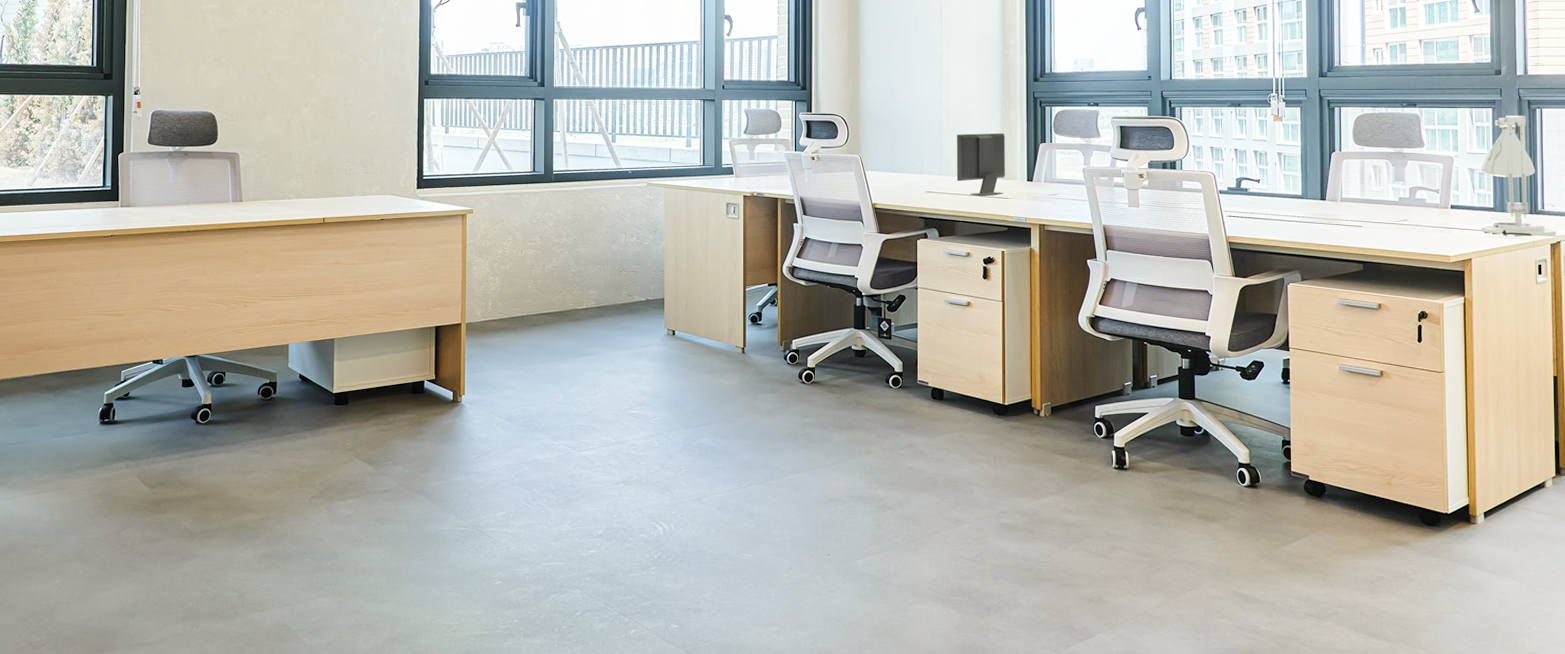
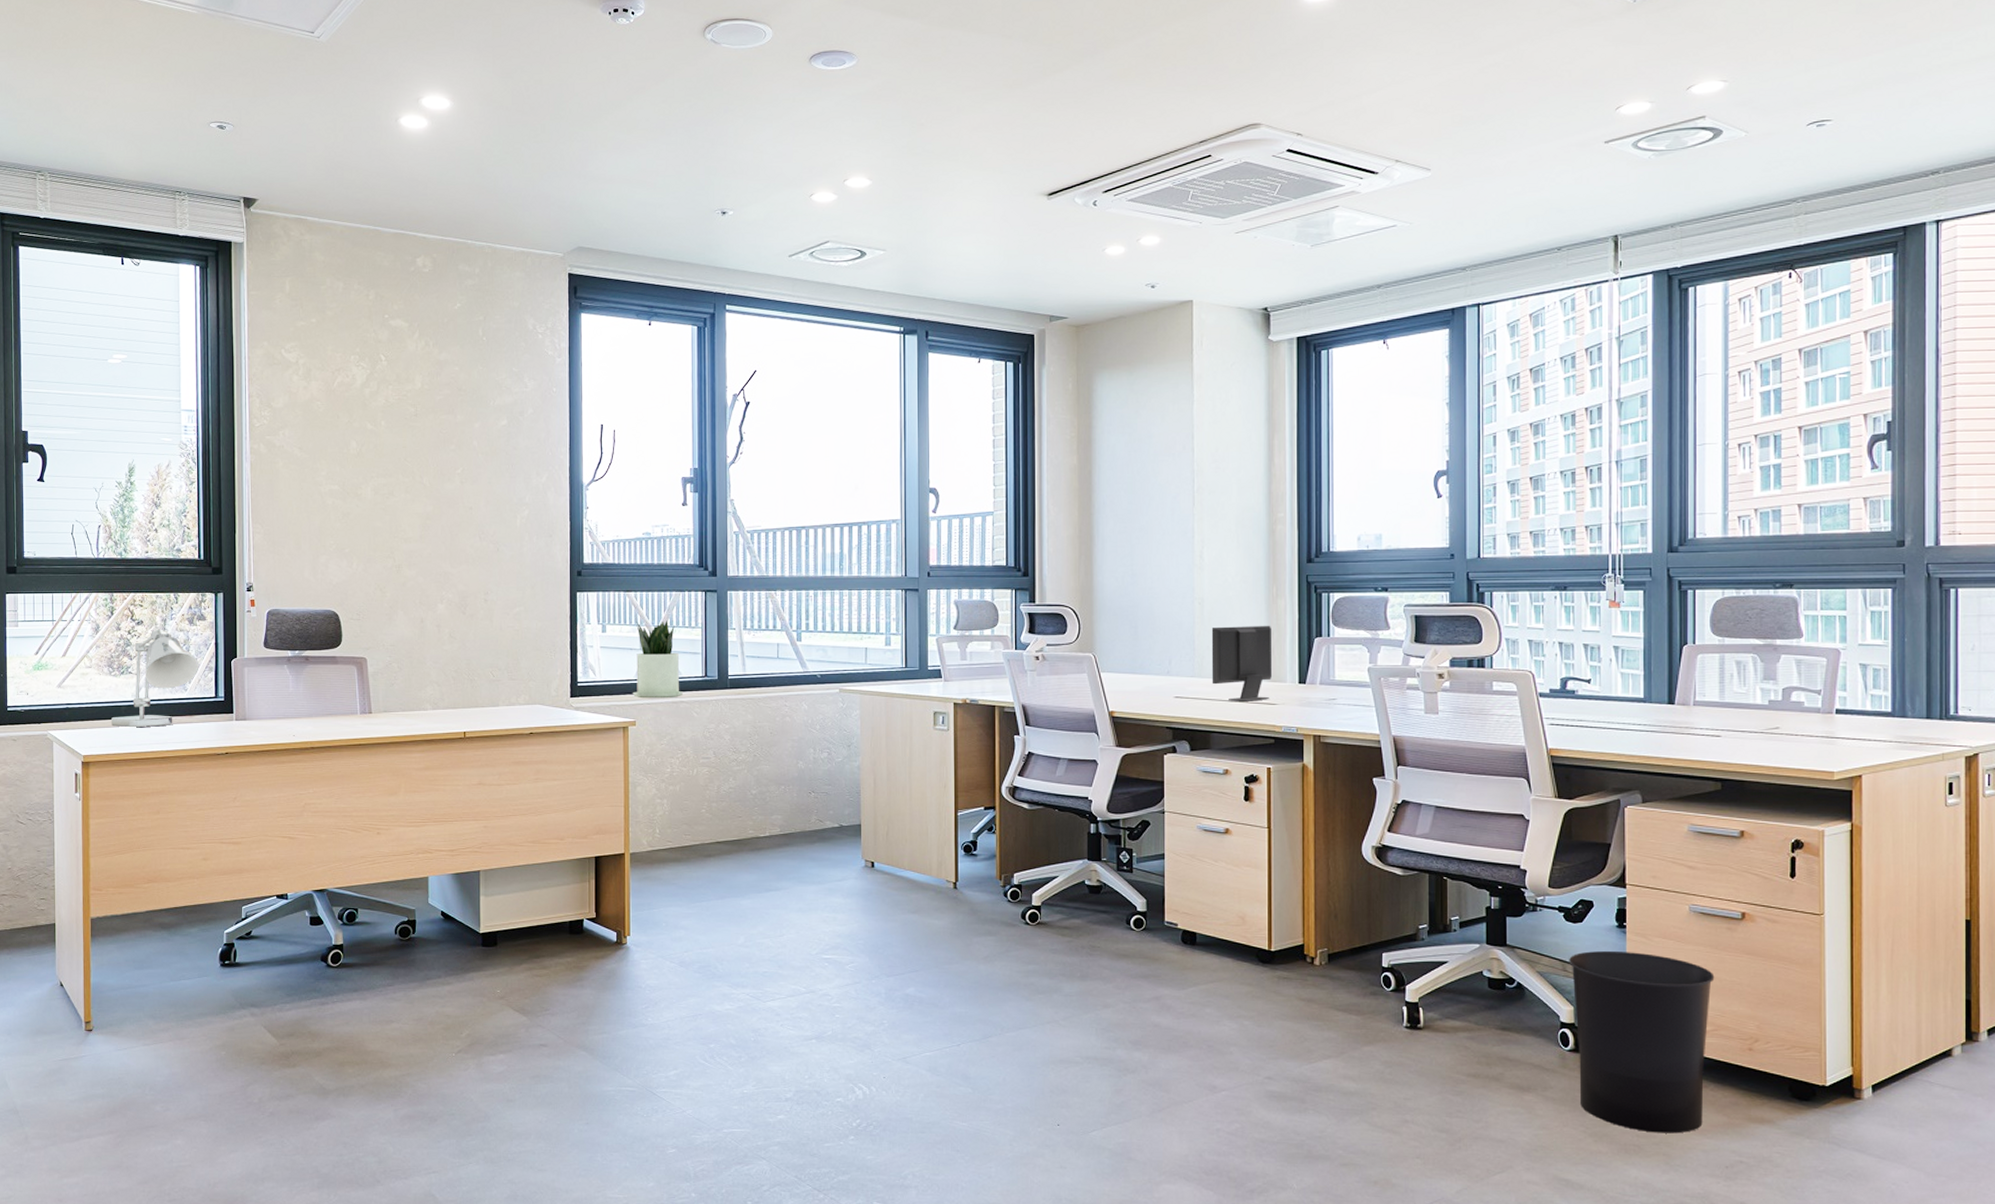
desk lamp: none [7,126,90,213] -> present [110,629,200,728]
planter: none [470,124,515,190] -> present [632,620,684,699]
waste bin: none [1245,403,1360,555] -> present [1569,950,1715,1134]
desk lamp: present [1480,116,1557,237] -> none [1874,598,1974,748]

